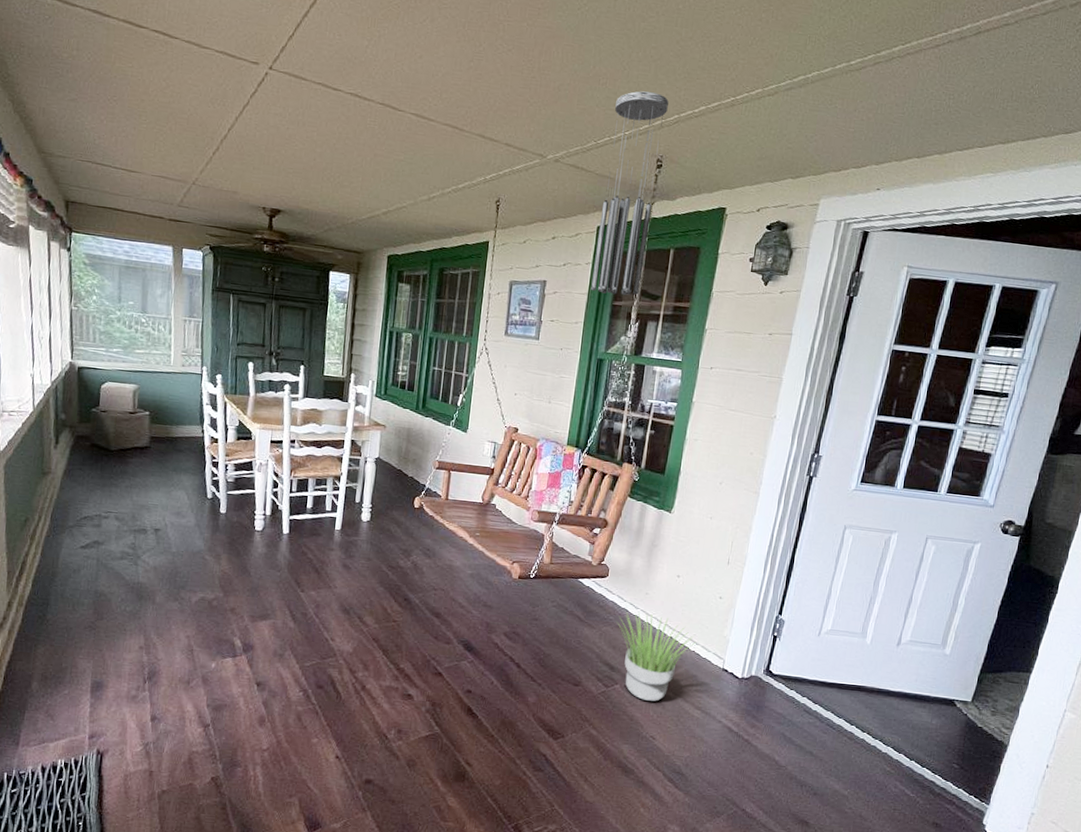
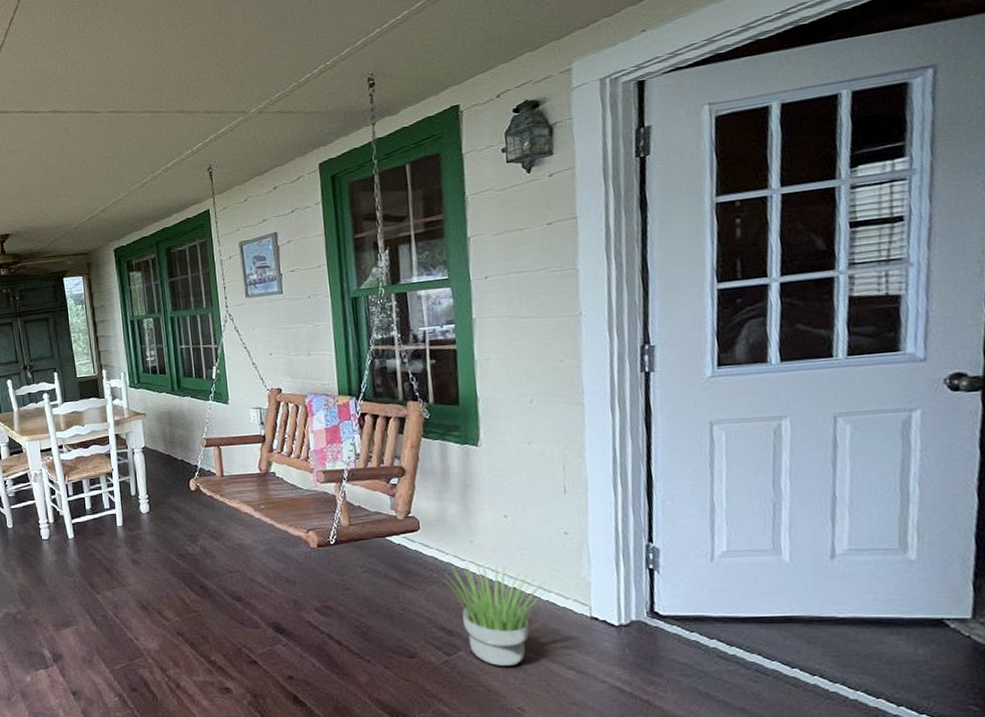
wind chime: present [591,91,669,296] -> none [309,13,381,230]

